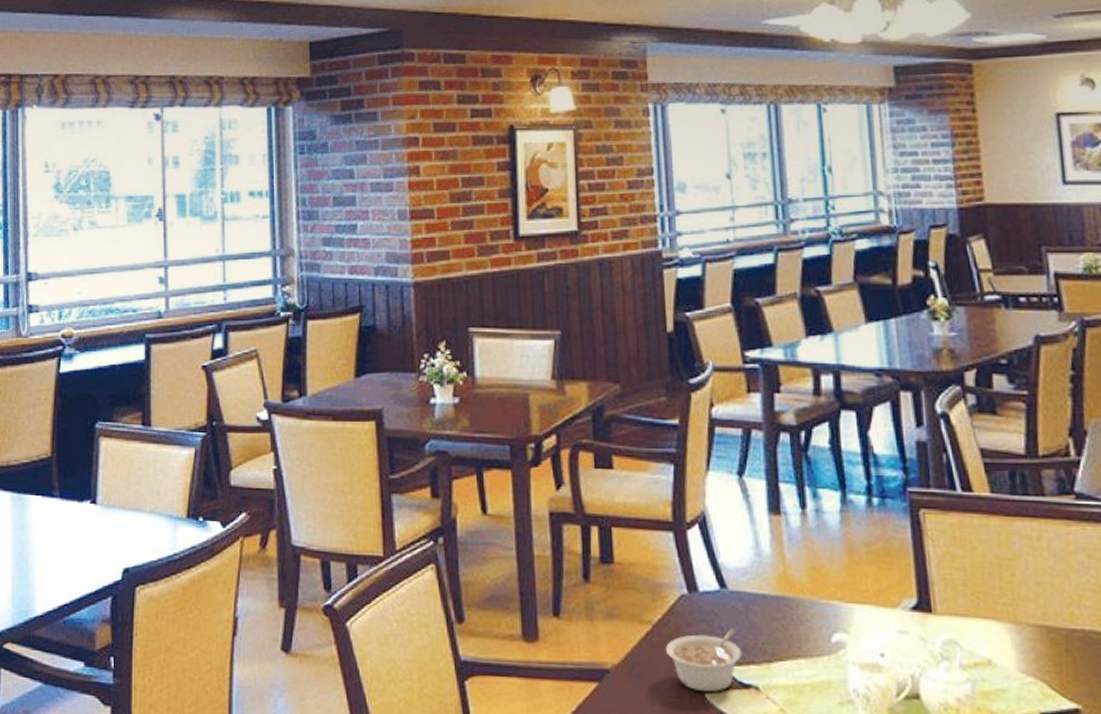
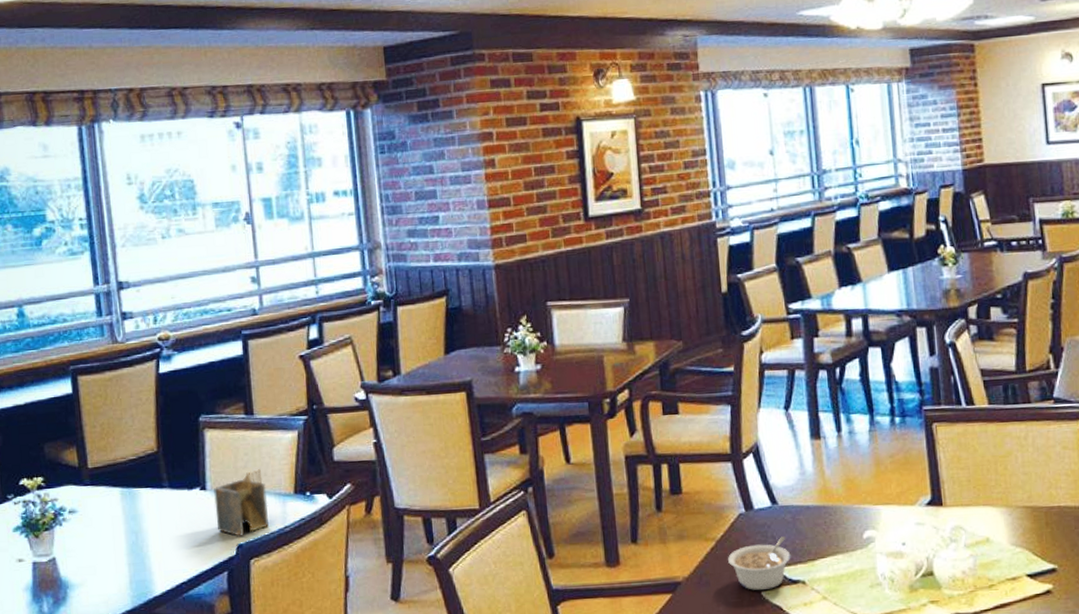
napkin holder: none [104,487,159,559] -> present [214,469,269,536]

